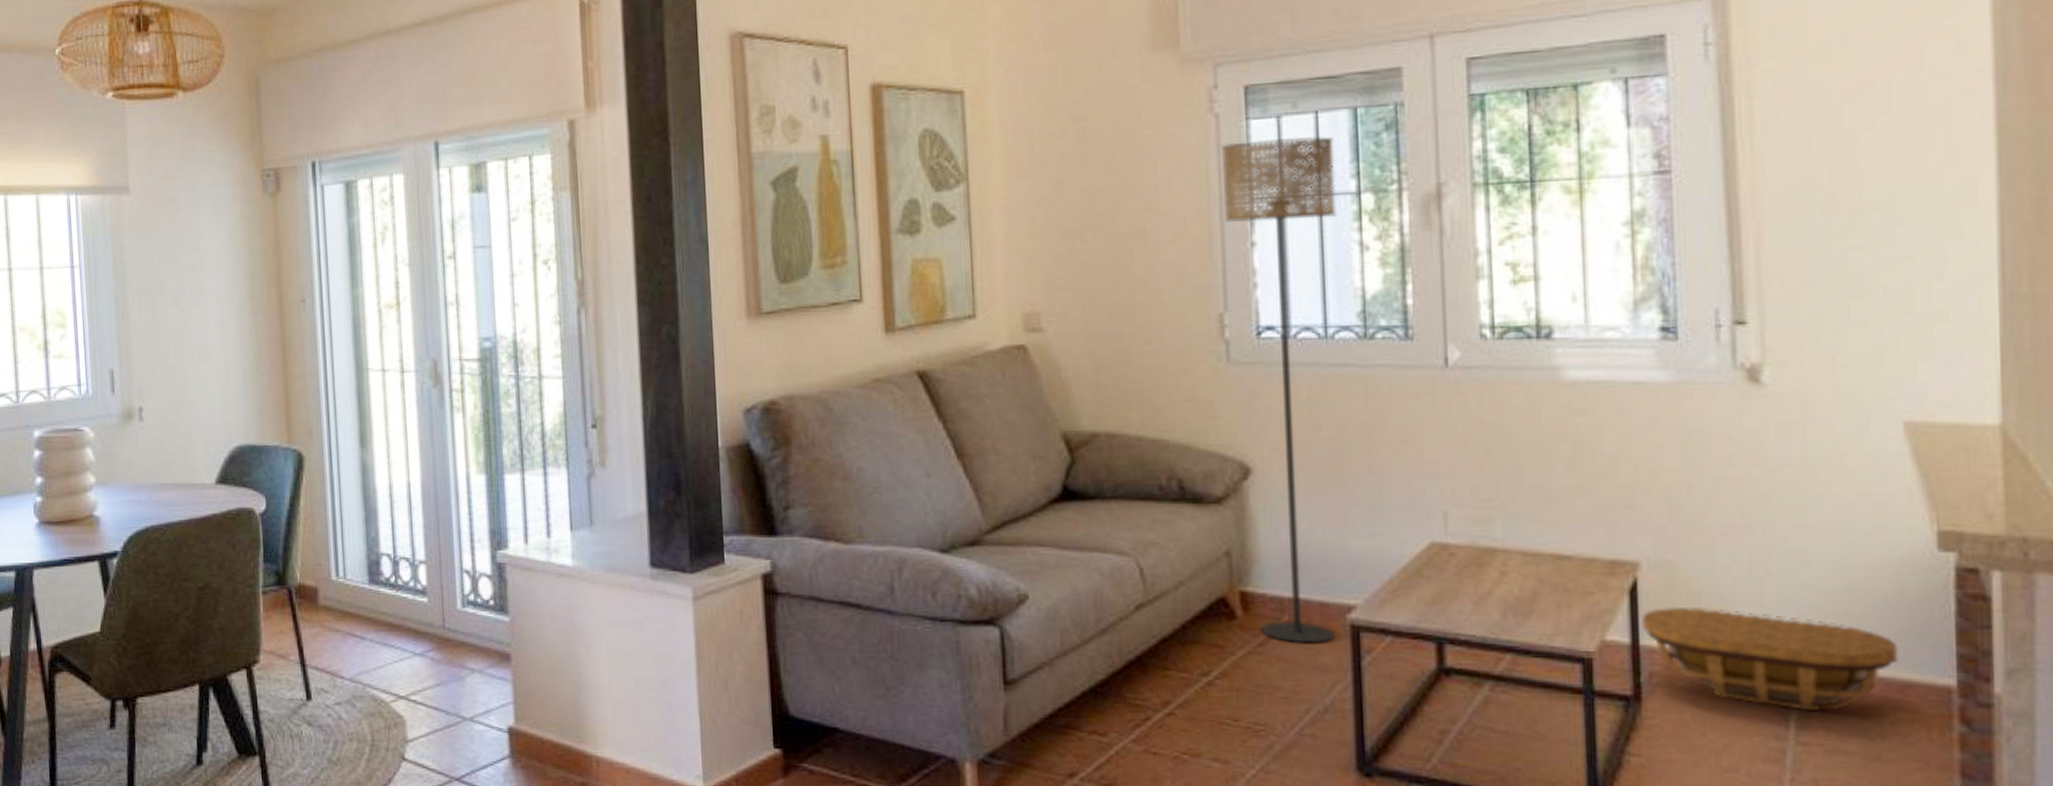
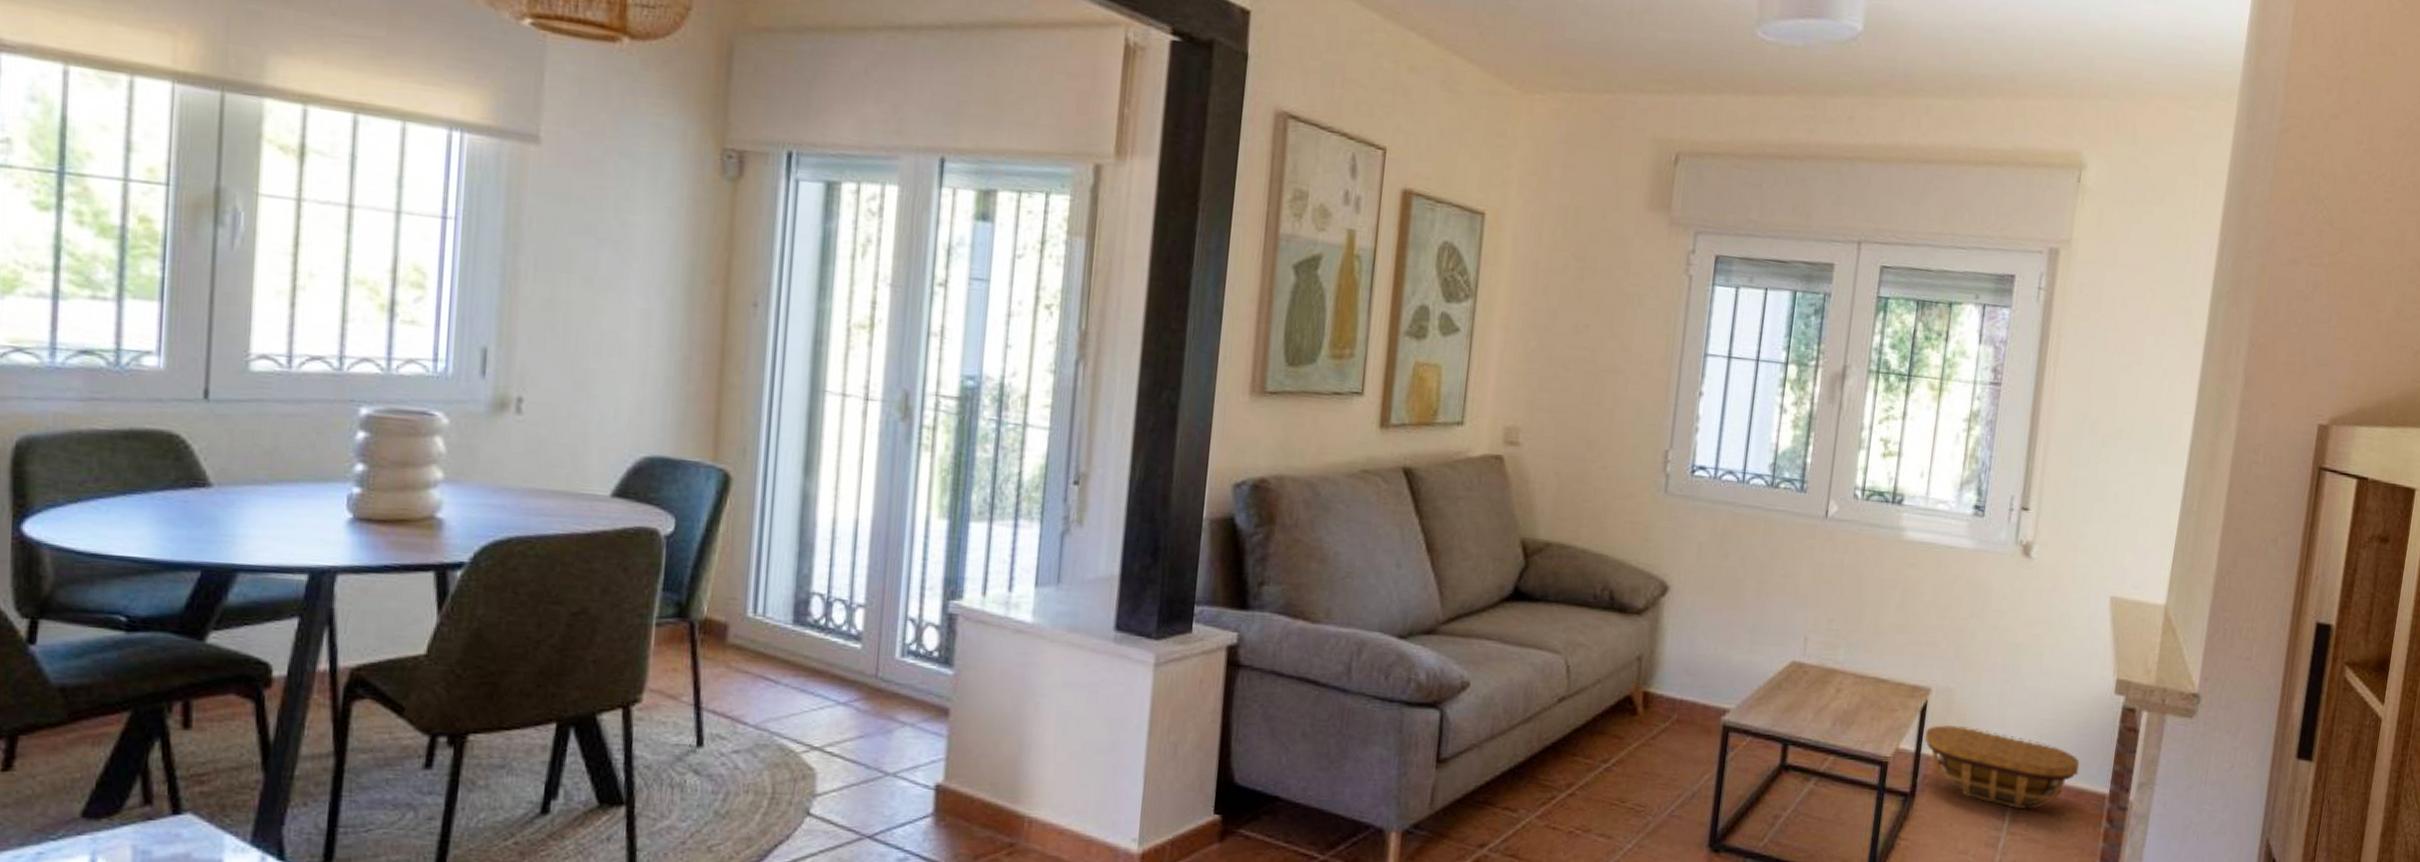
floor lamp: present [1221,136,1337,644] -> none [1654,303,1775,740]

